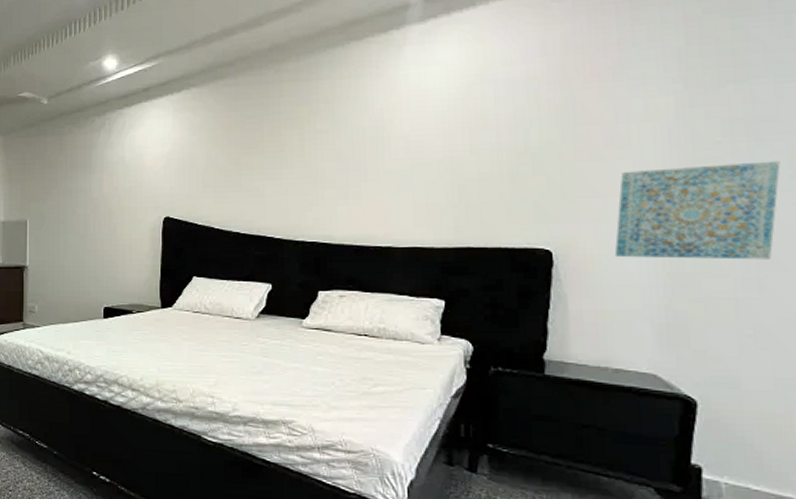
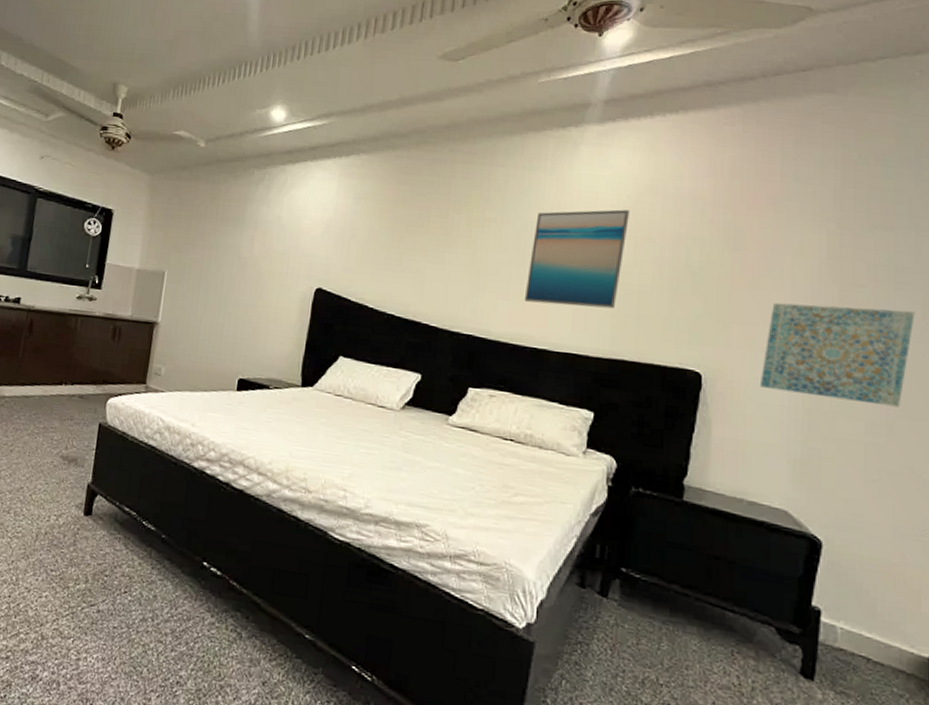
wall art: none [363,102,461,204] -> present [524,209,629,309]

